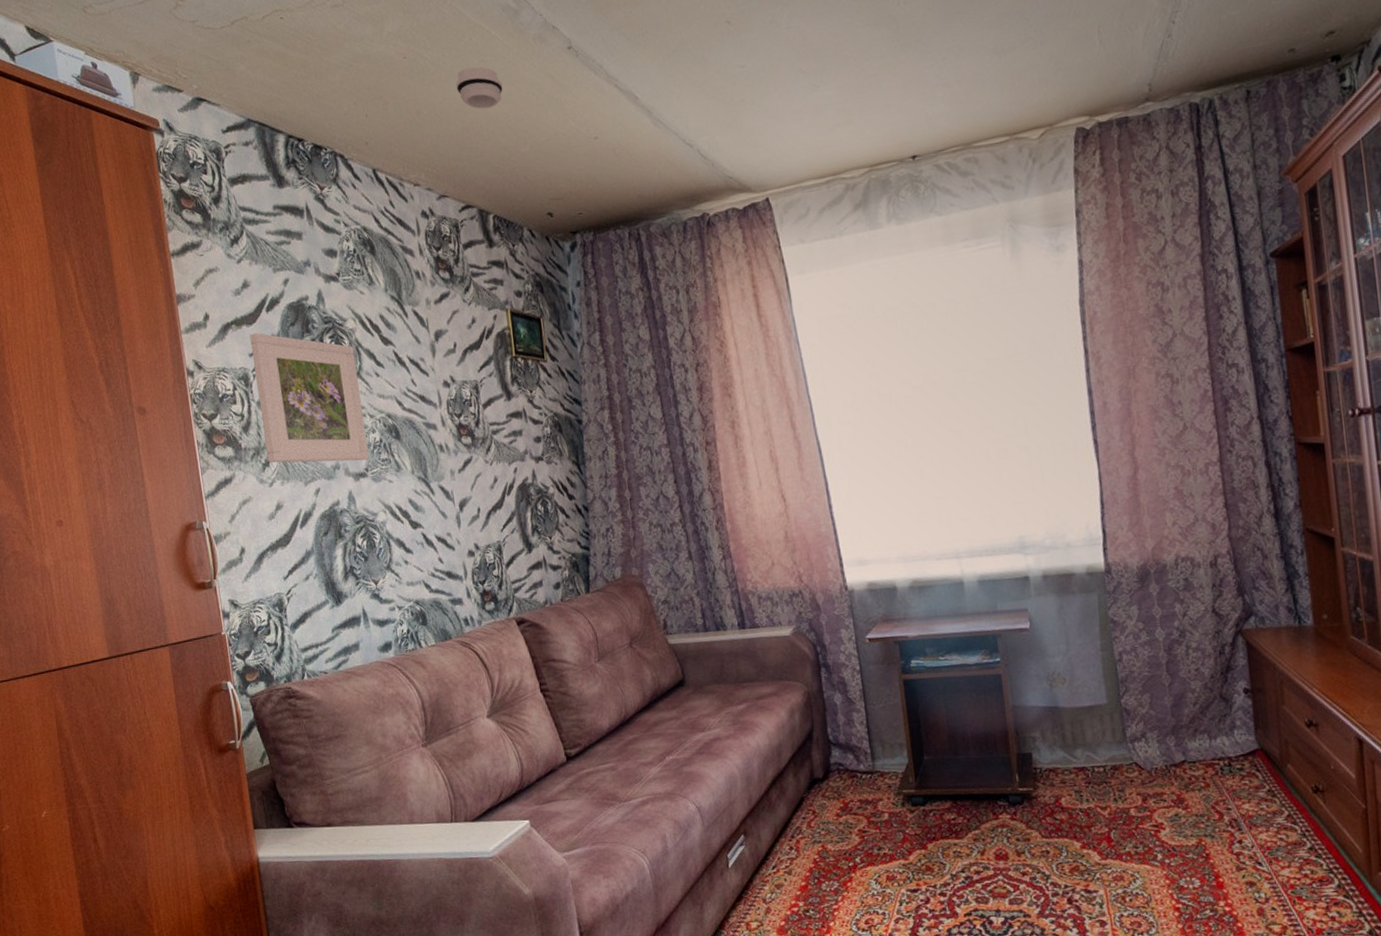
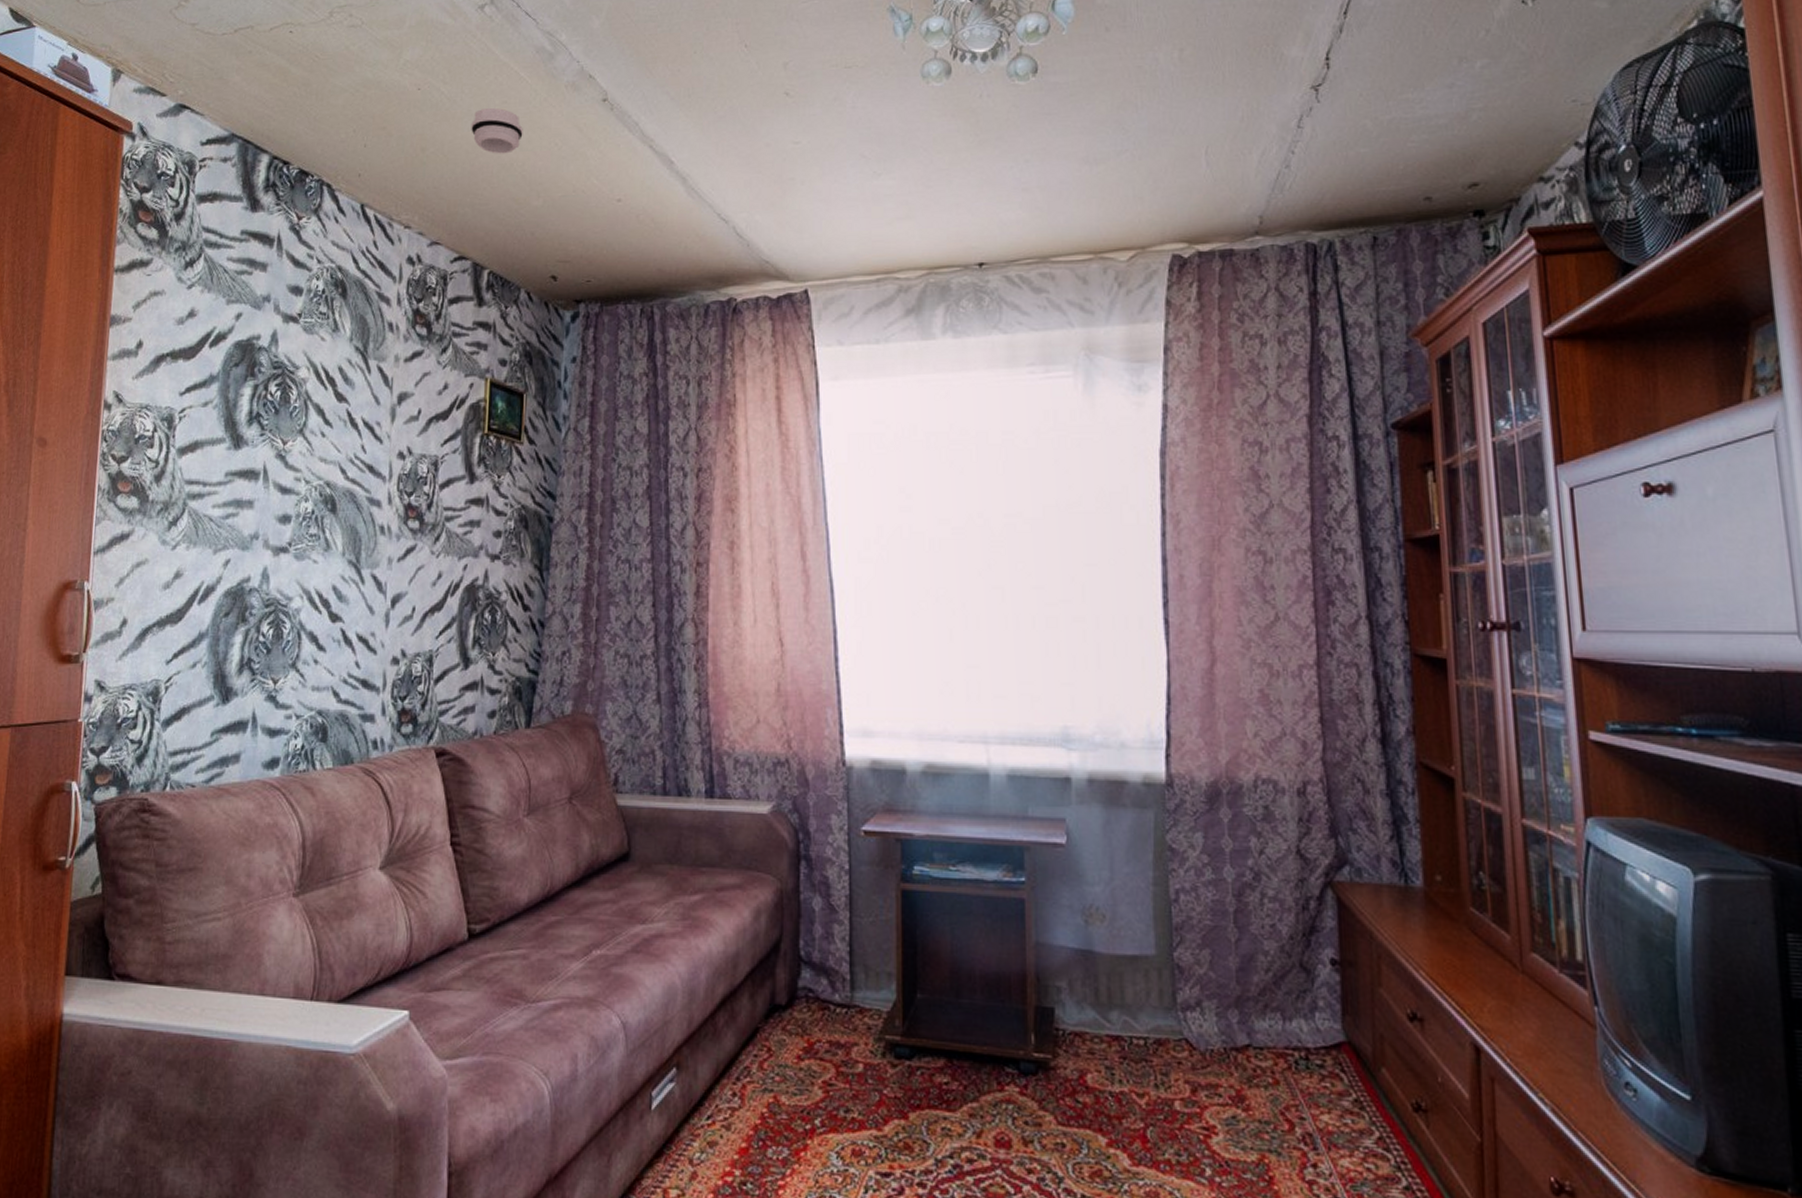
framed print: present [249,332,369,463] -> none [176,369,301,533]

